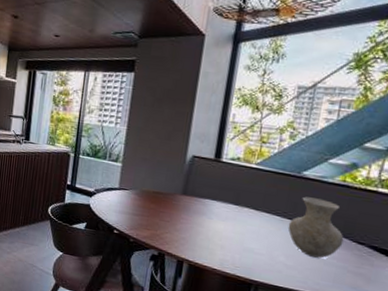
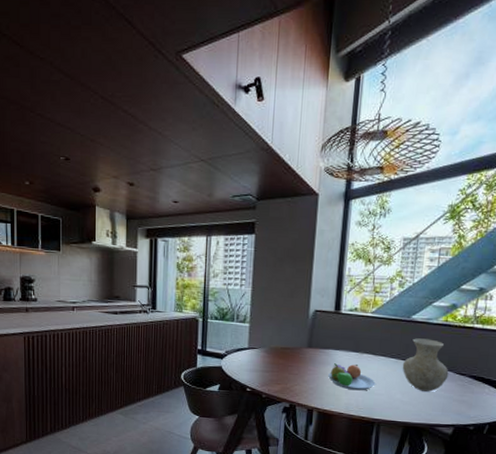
fruit bowl: none [202,214,256,248] -> present [328,363,376,391]

